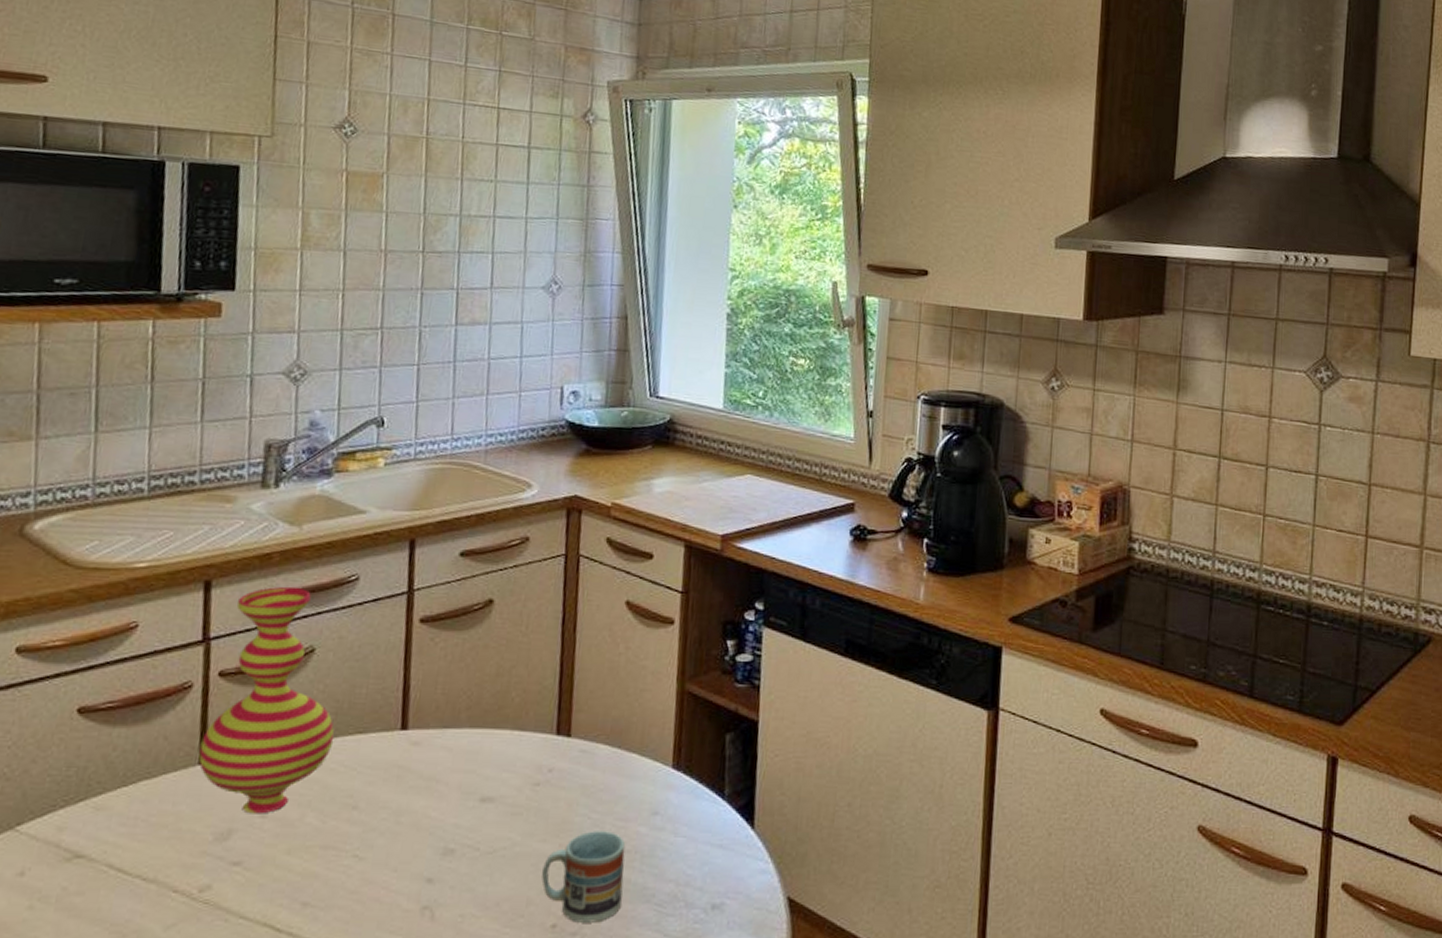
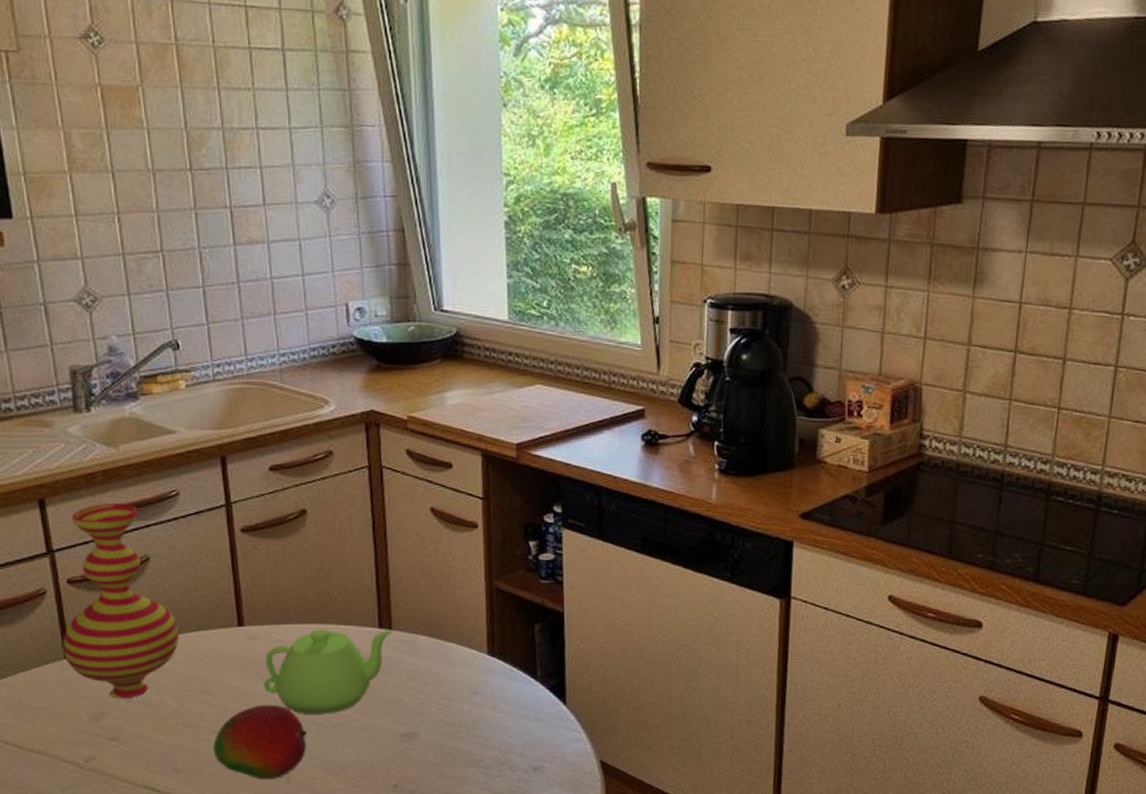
fruit: none [350,823,461,917] -> present [213,704,307,780]
teapot: none [419,735,571,837] -> present [264,629,393,714]
cup: present [541,831,626,923] -> none [380,708,452,783]

